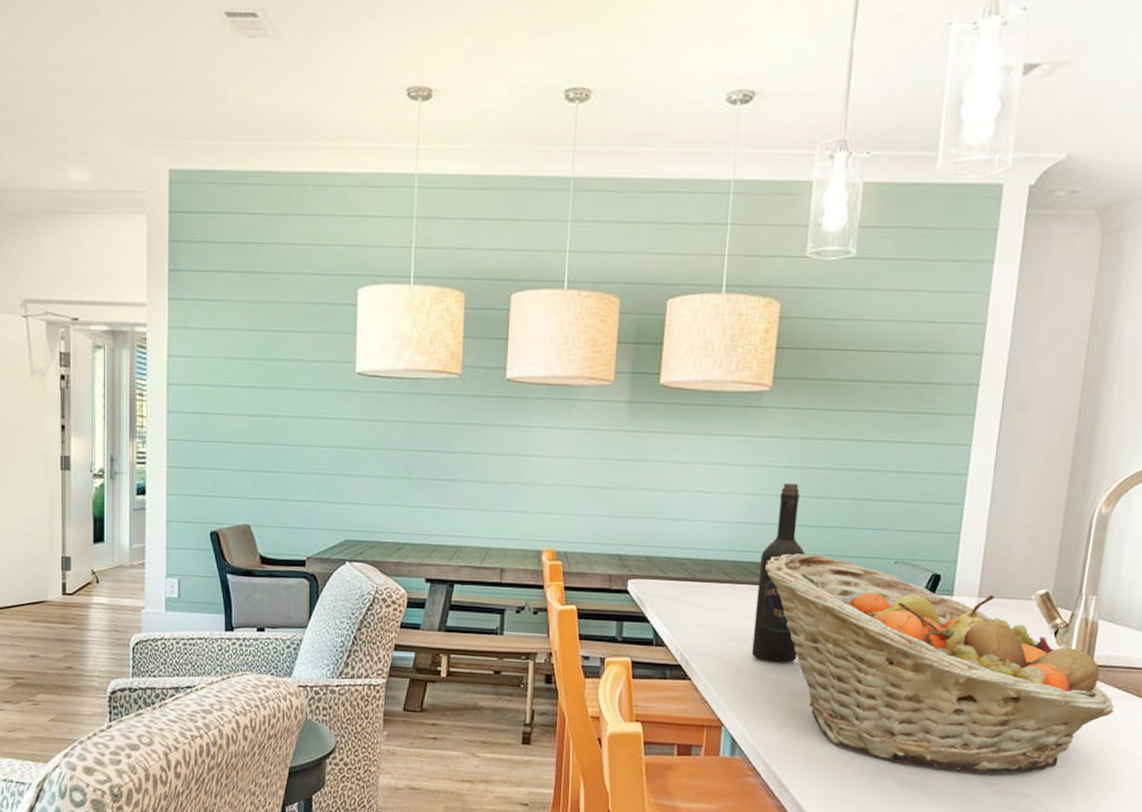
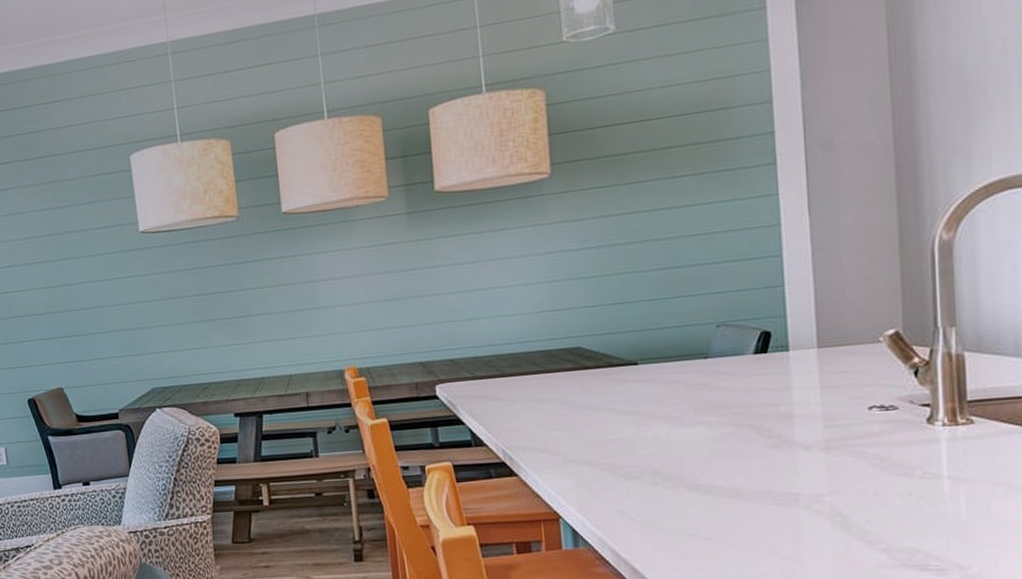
wine bottle: present [751,482,806,663] -> none [569,264,628,447]
fruit basket: present [765,553,1115,774] -> none [576,330,1003,534]

